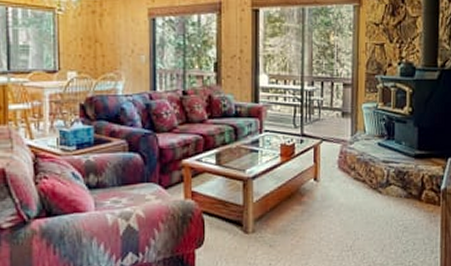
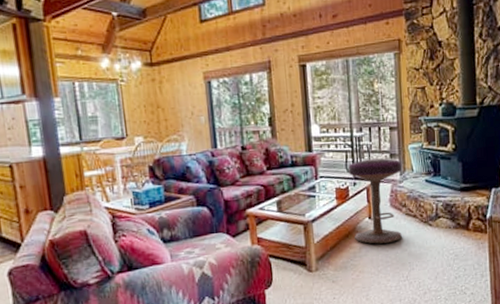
stool: none [296,116,353,208] -> present [348,158,402,244]

